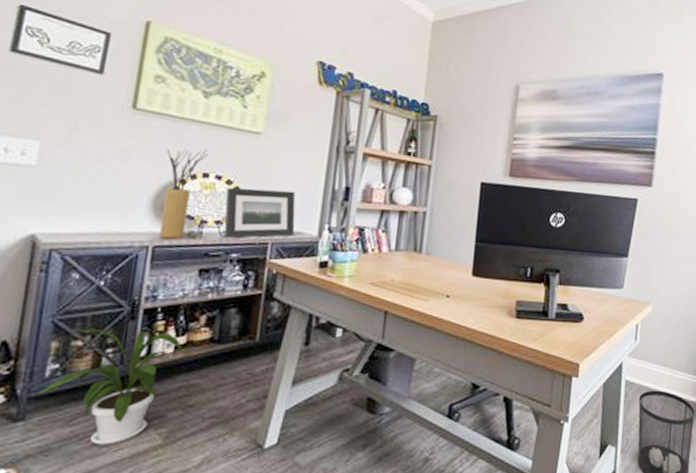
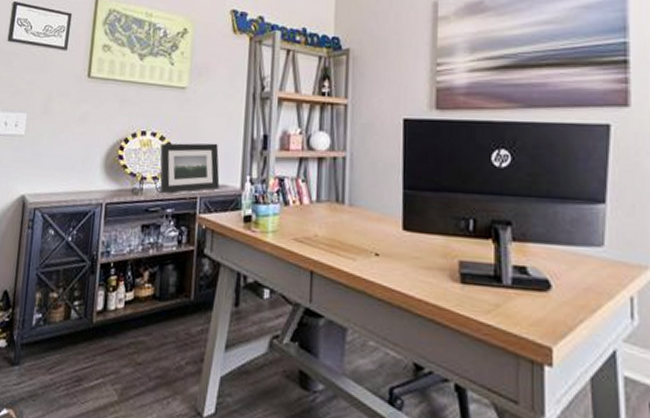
house plant: present [39,328,183,446] -> none [28,281,131,397]
vase: present [159,148,208,240] -> none [110,109,145,197]

